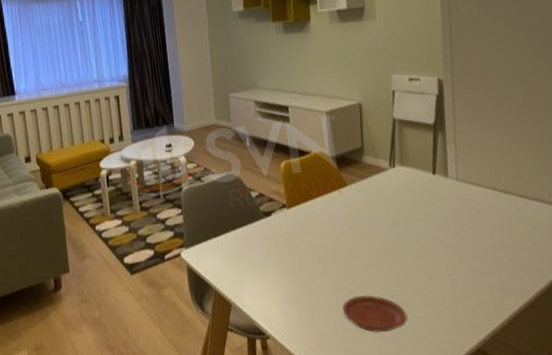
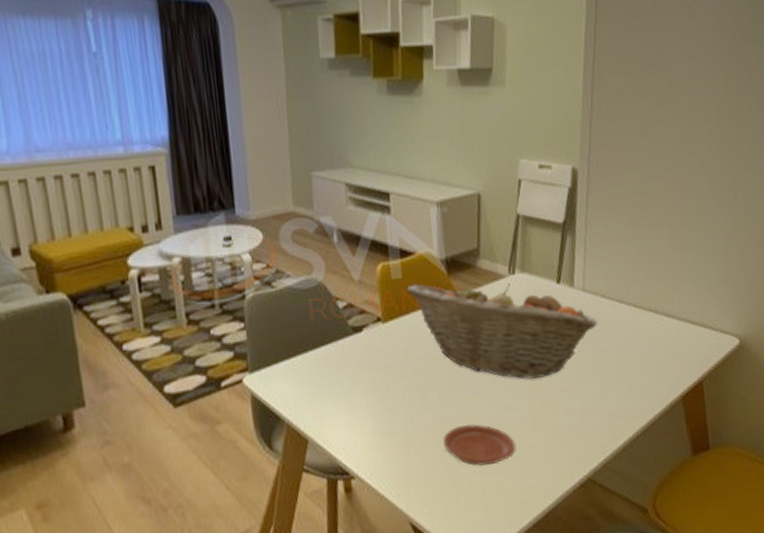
fruit basket: none [306,175,474,257] -> present [407,283,598,379]

